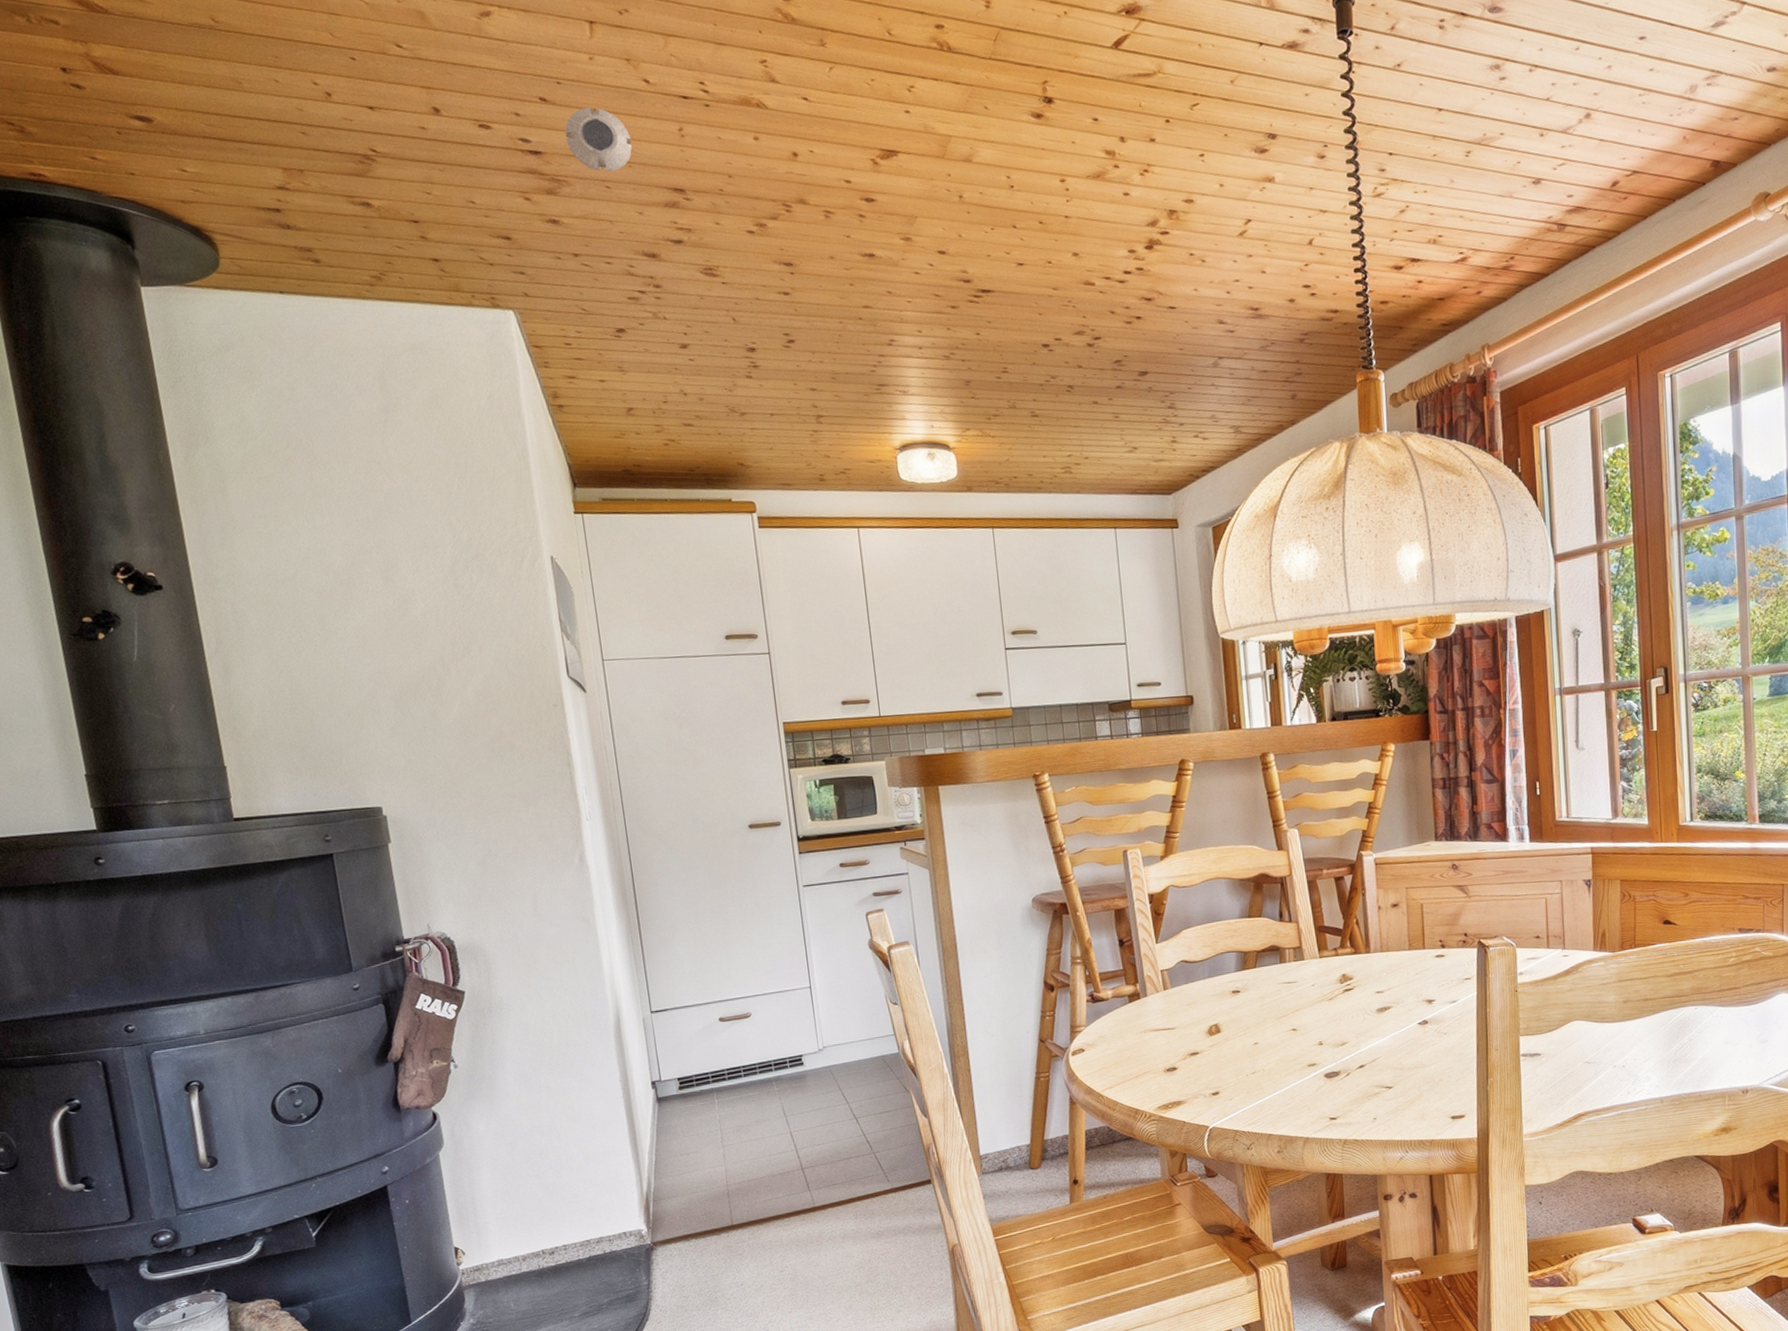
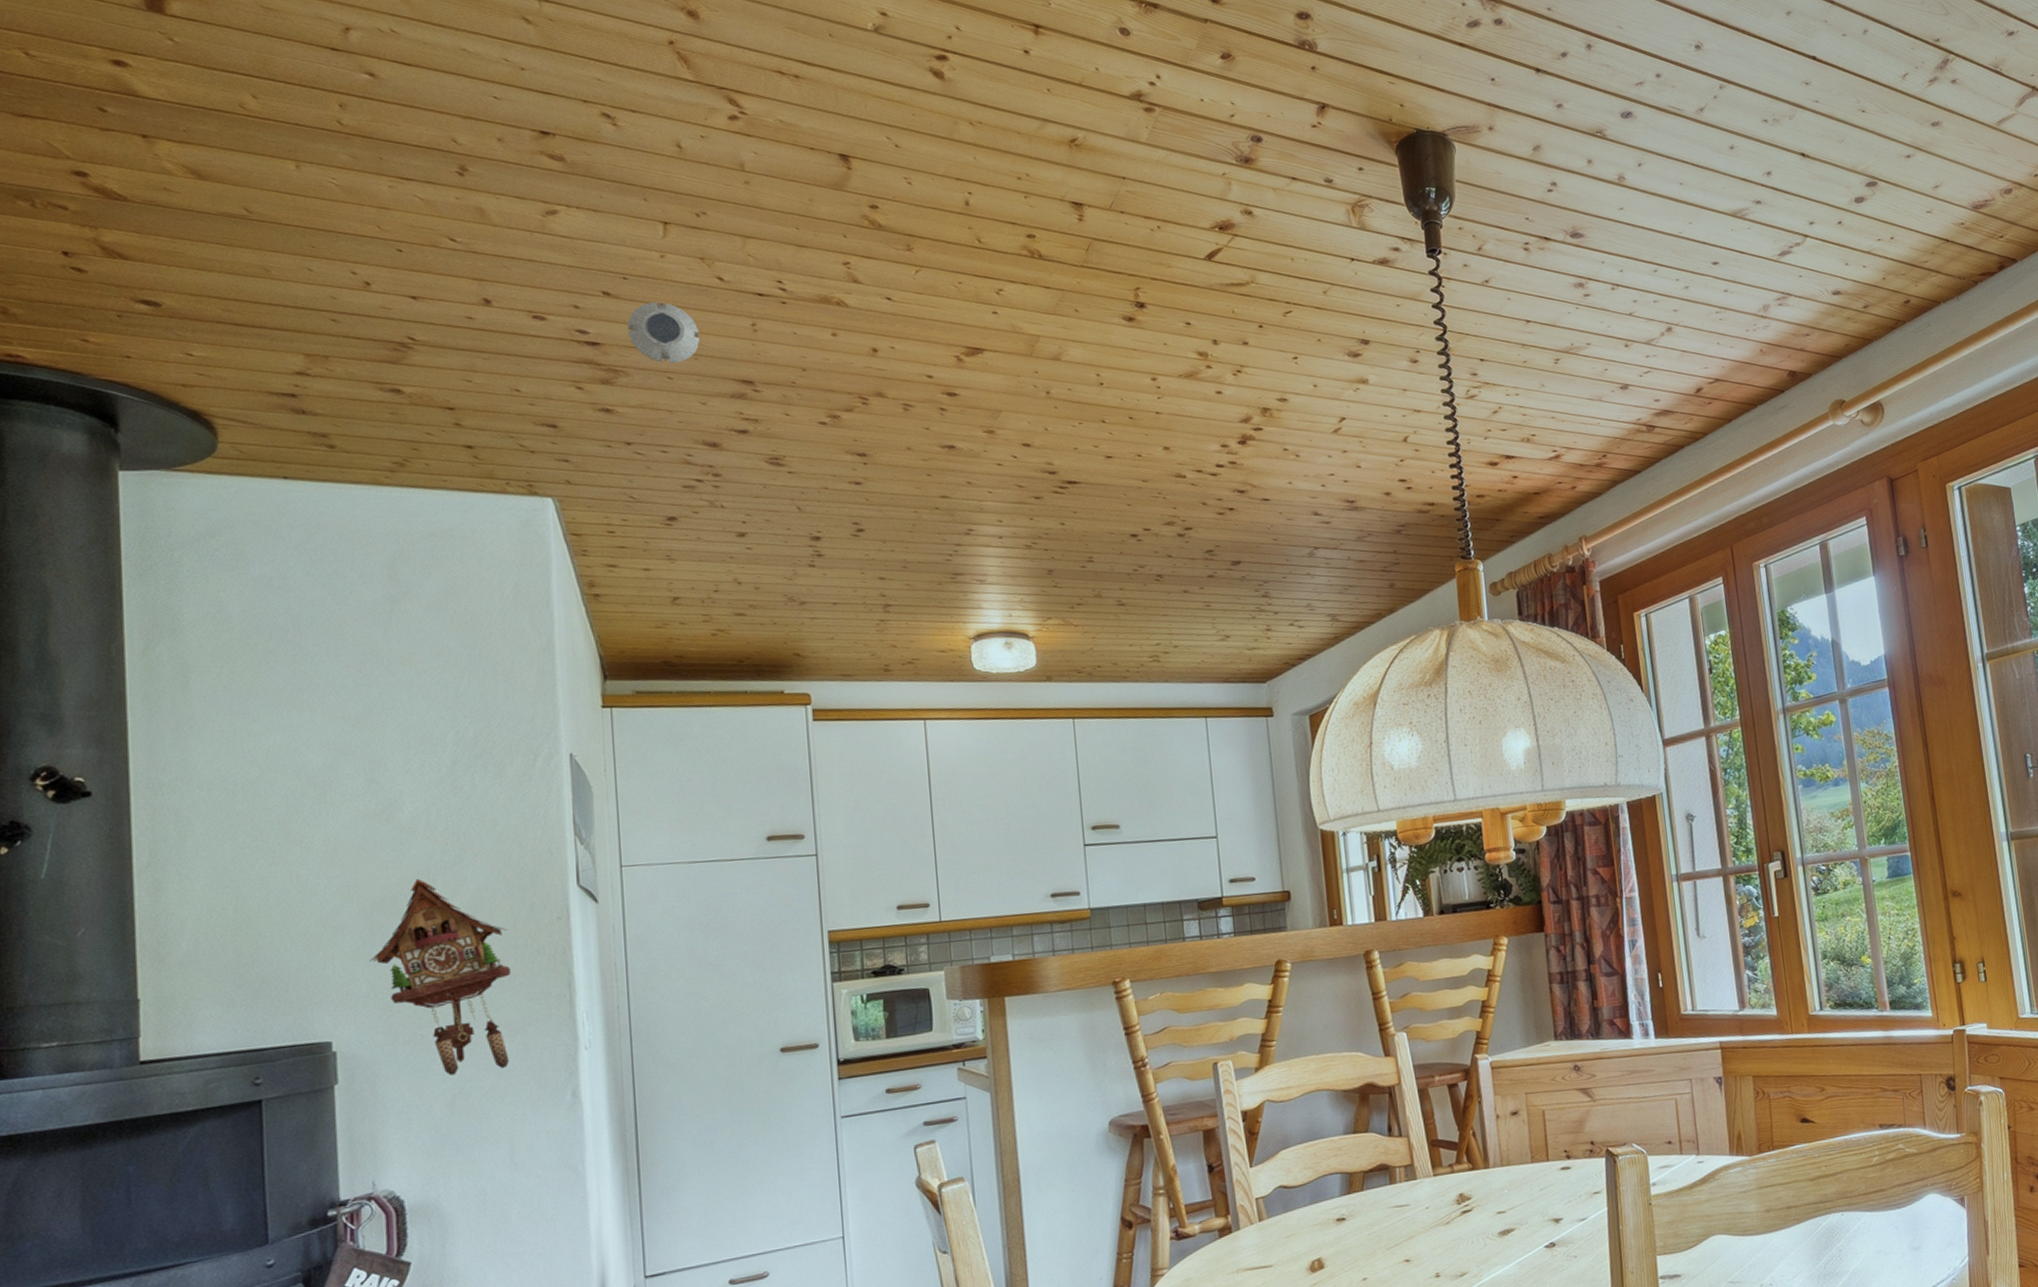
cuckoo clock: none [404,667,526,839] -> present [370,878,511,1076]

